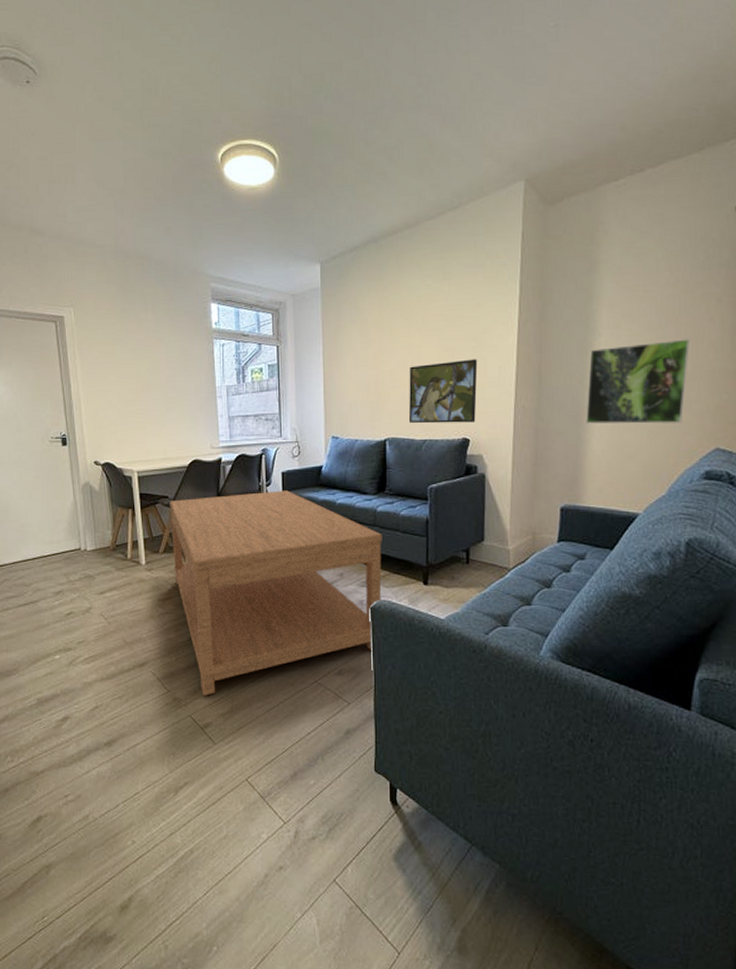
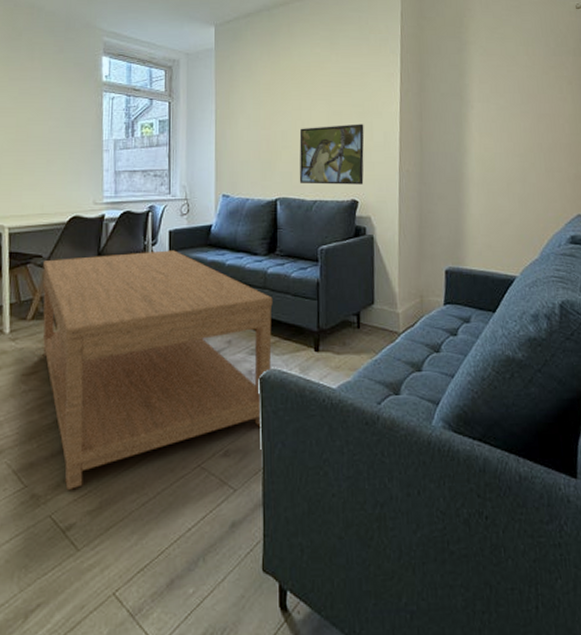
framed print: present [586,339,690,424] -> none [464,115,549,190]

